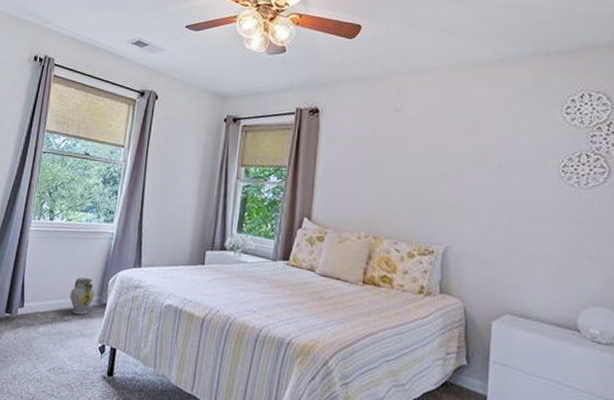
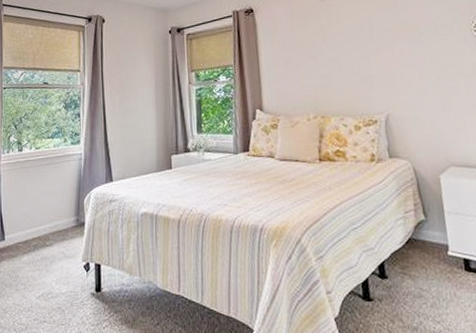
ceramic jug: present [69,277,95,315] -> none [48,201,73,238]

